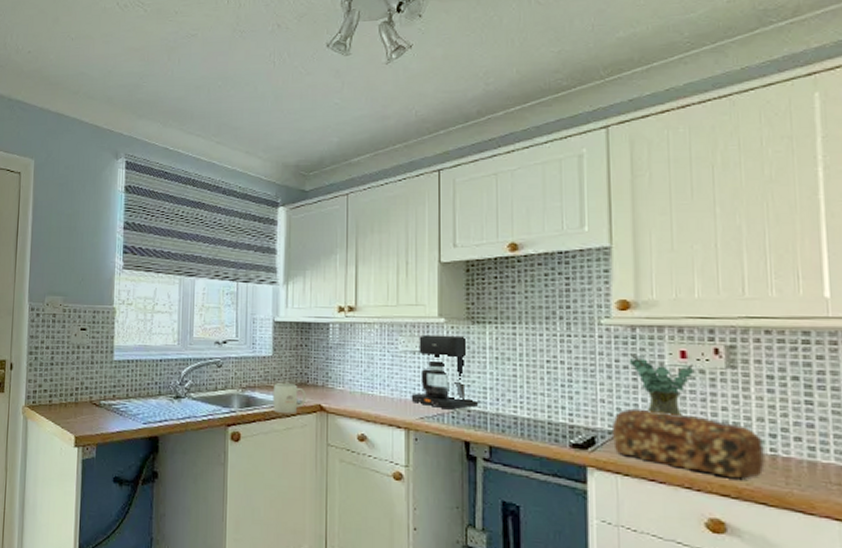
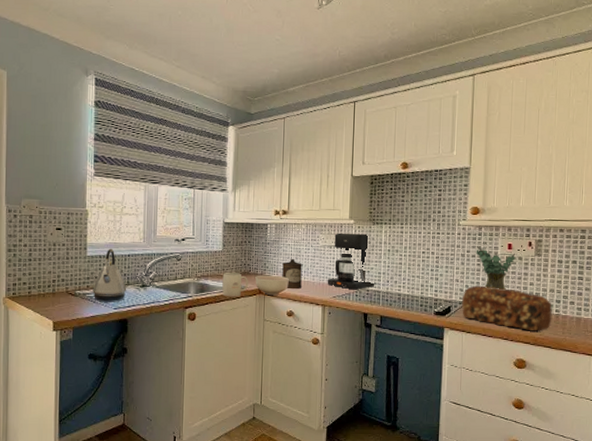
kettle: none [119,352,158,416] -> present [92,248,127,302]
bowl: none [315,387,359,414] -> present [255,275,289,296]
canister: none [350,366,376,407] -> present [282,258,302,290]

